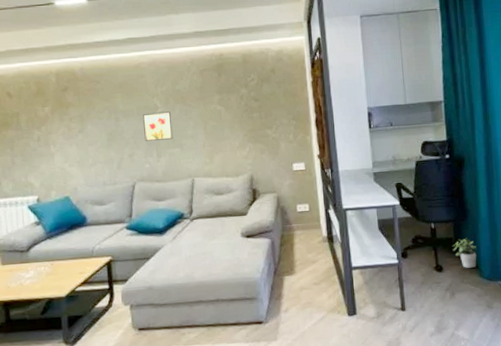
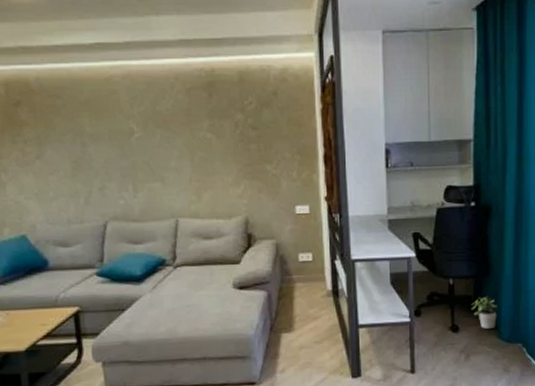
wall art: present [143,111,173,141] -> none [116,137,153,172]

